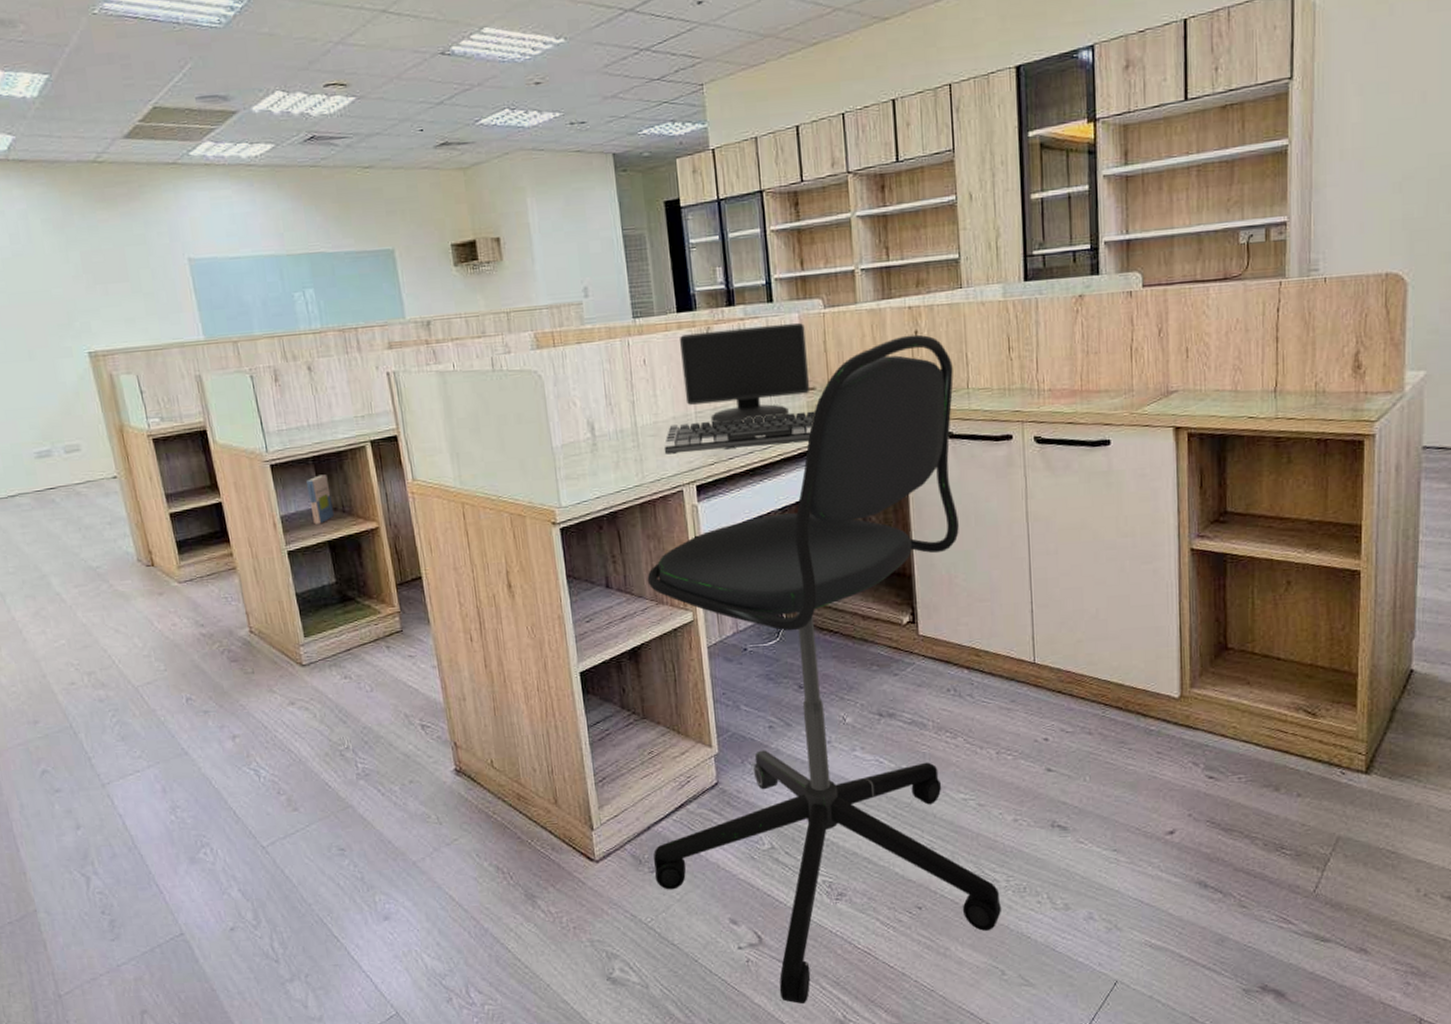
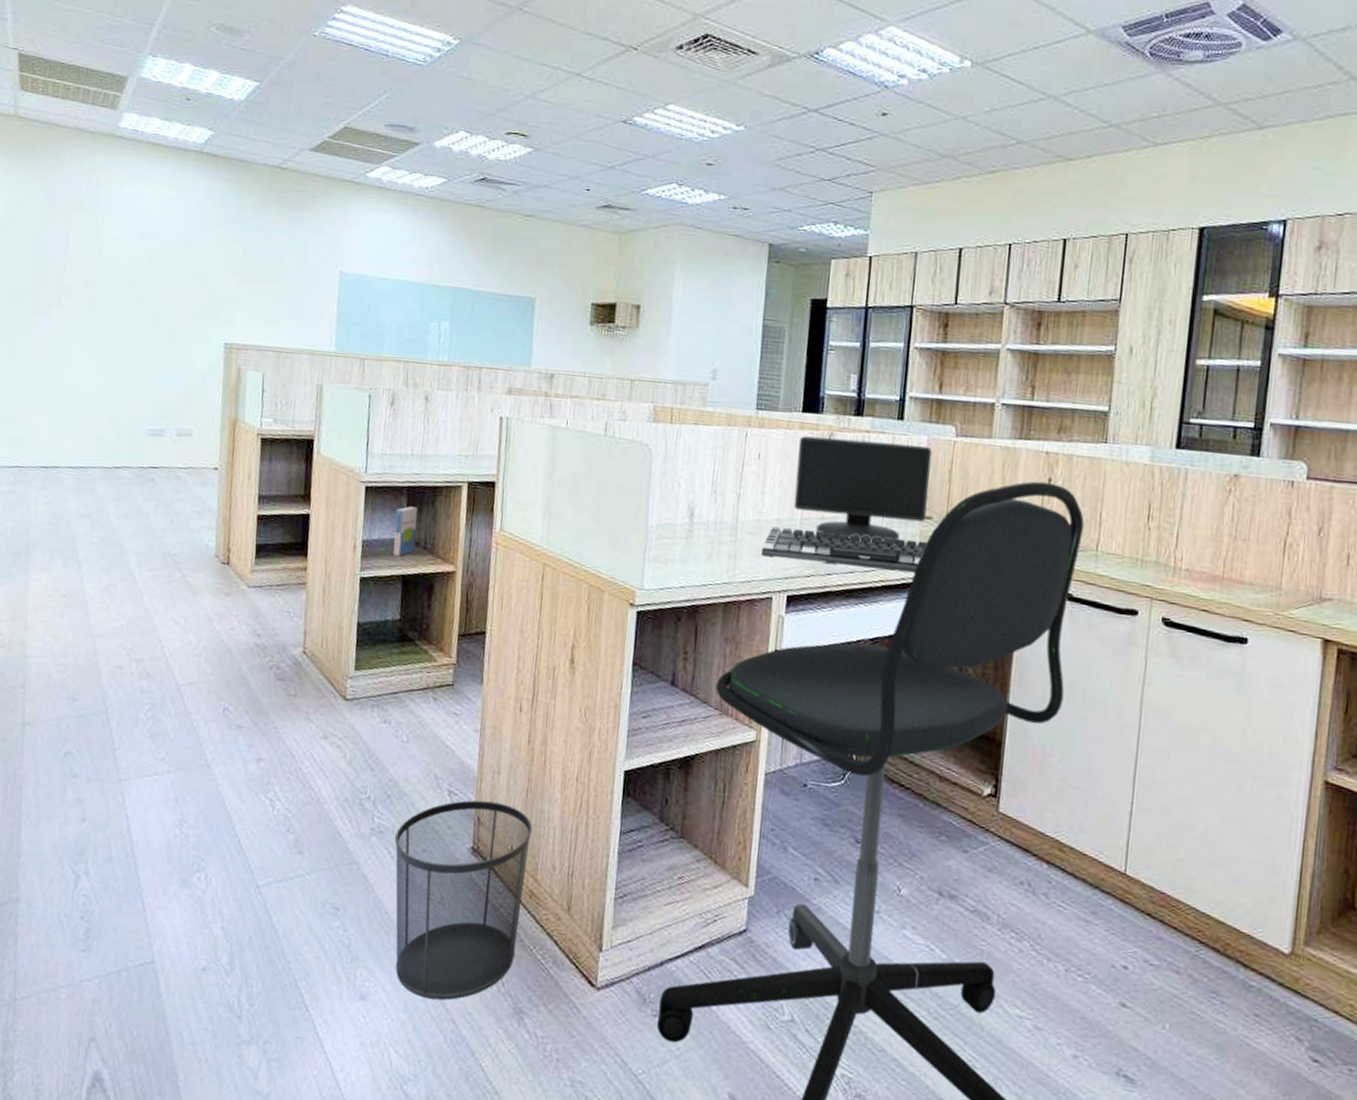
waste bin: none [381,725,516,905] -> present [395,800,533,1001]

